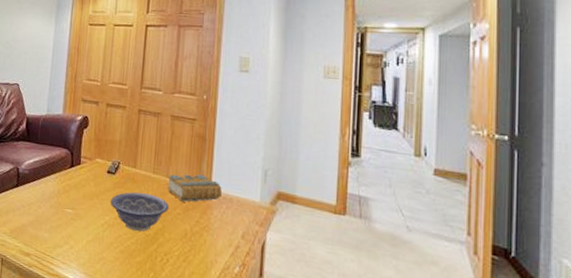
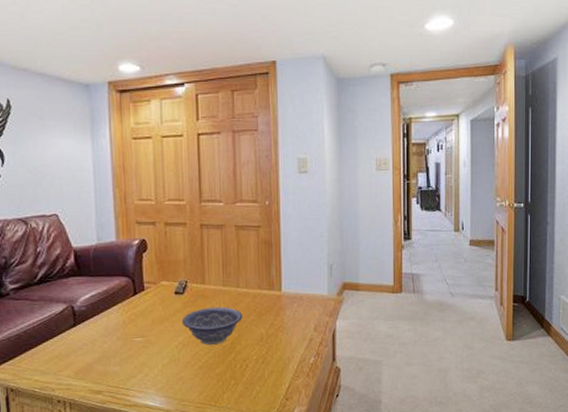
book: present [166,174,222,202] -> none [238,279,292,308]

